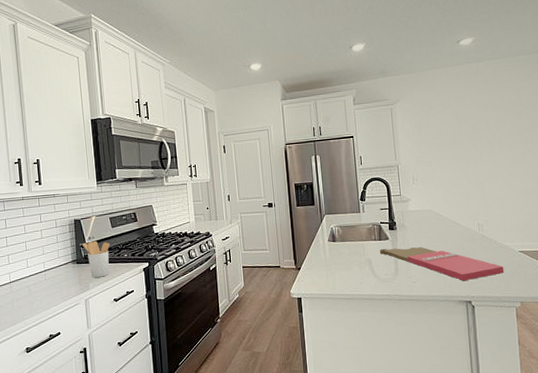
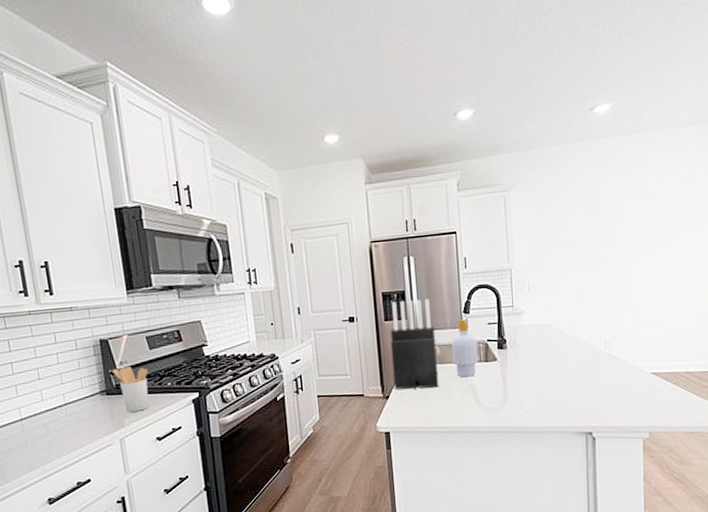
knife block: none [301,189,342,263] -> present [390,299,439,390]
soap bottle: none [351,205,374,253] -> present [452,319,479,378]
cutting board: present [379,247,504,281] -> none [485,369,632,409]

